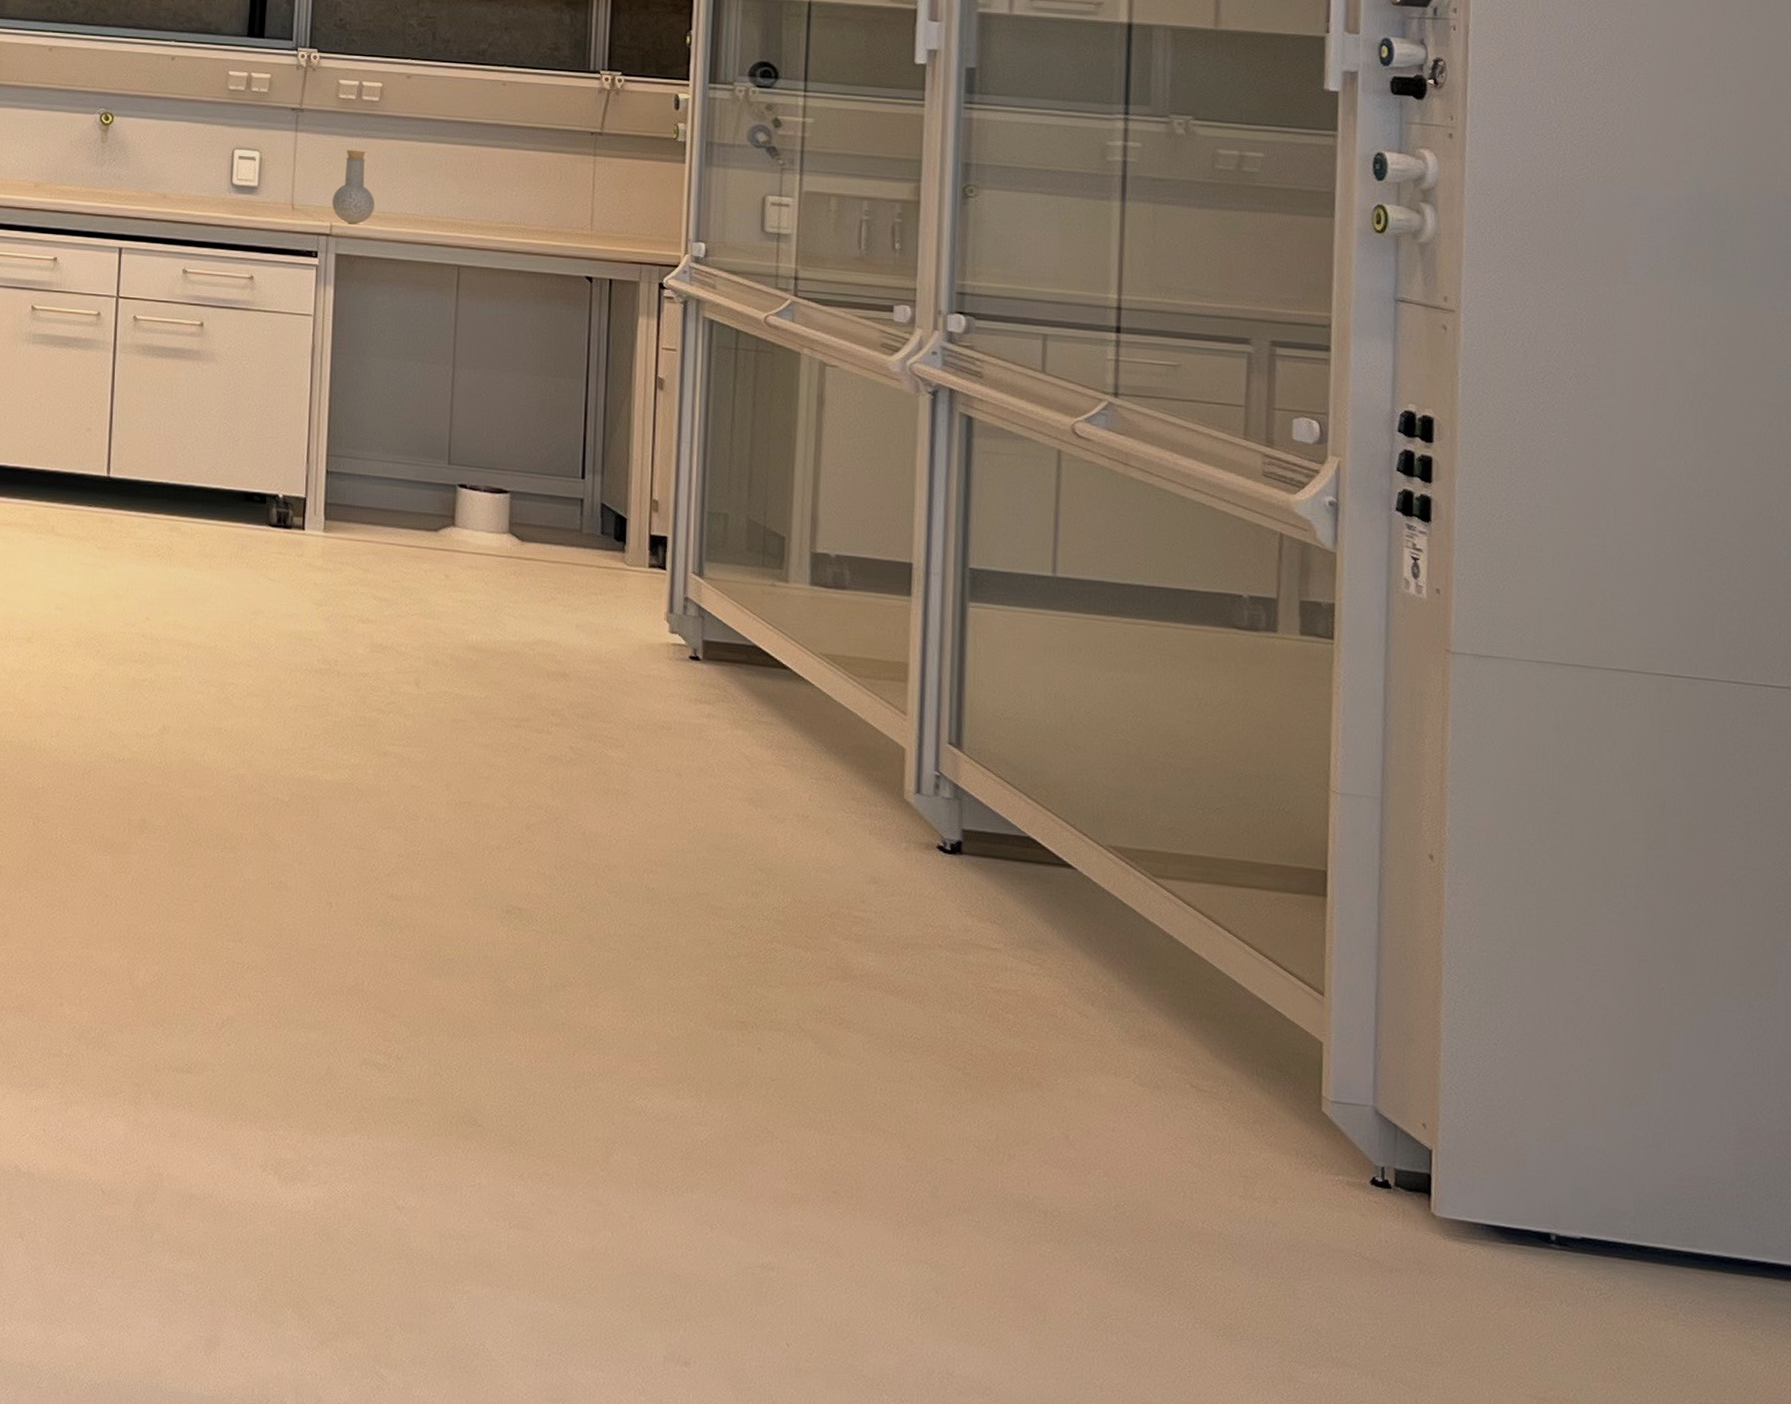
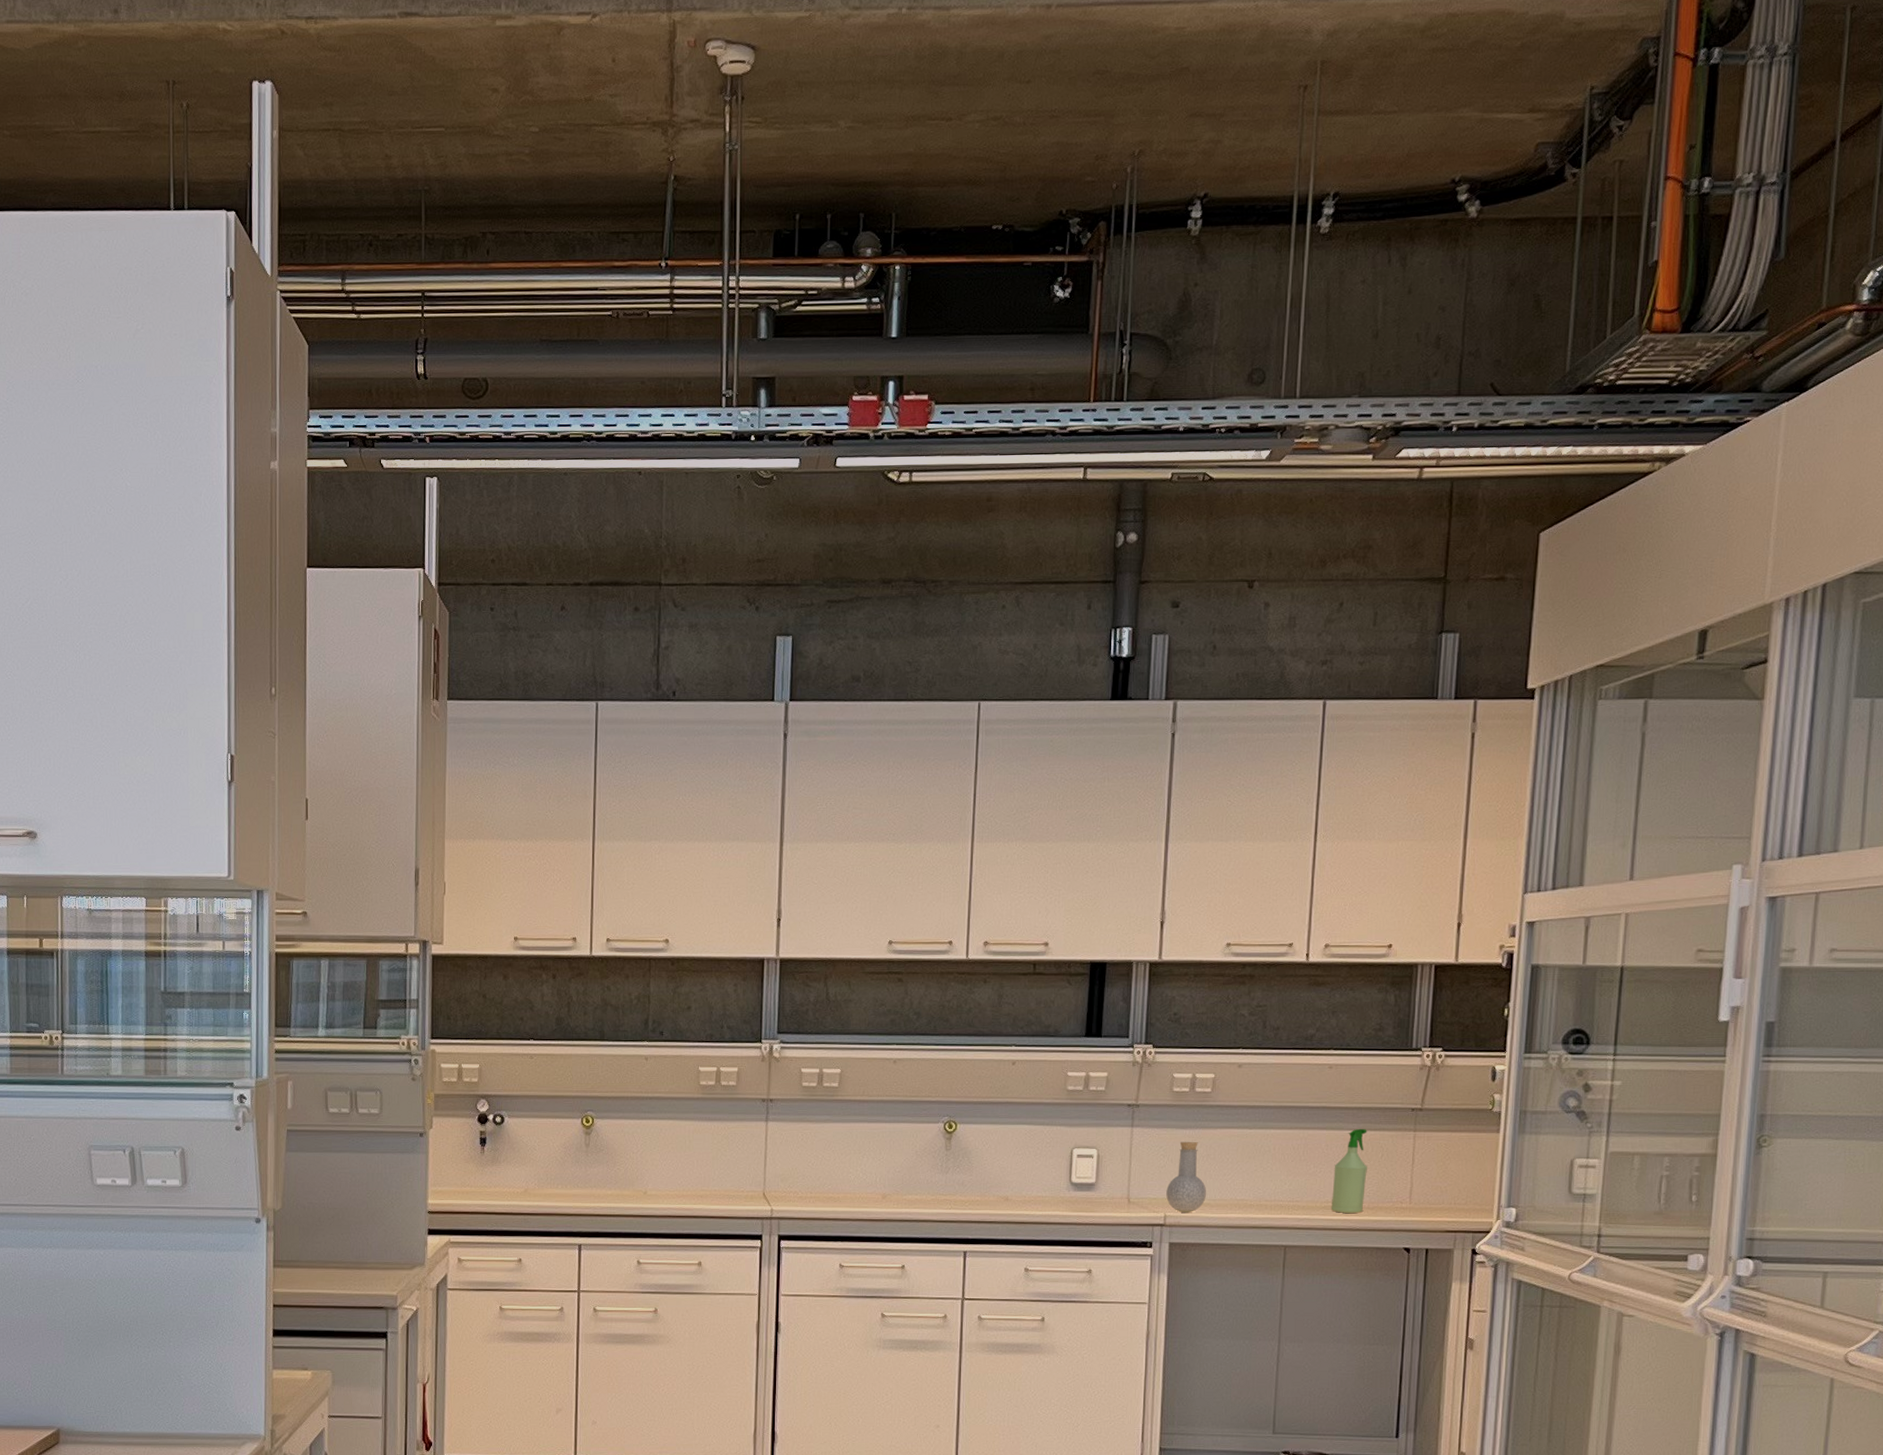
spray bottle: none [507,149,546,237] -> present [1330,1128,1368,1213]

